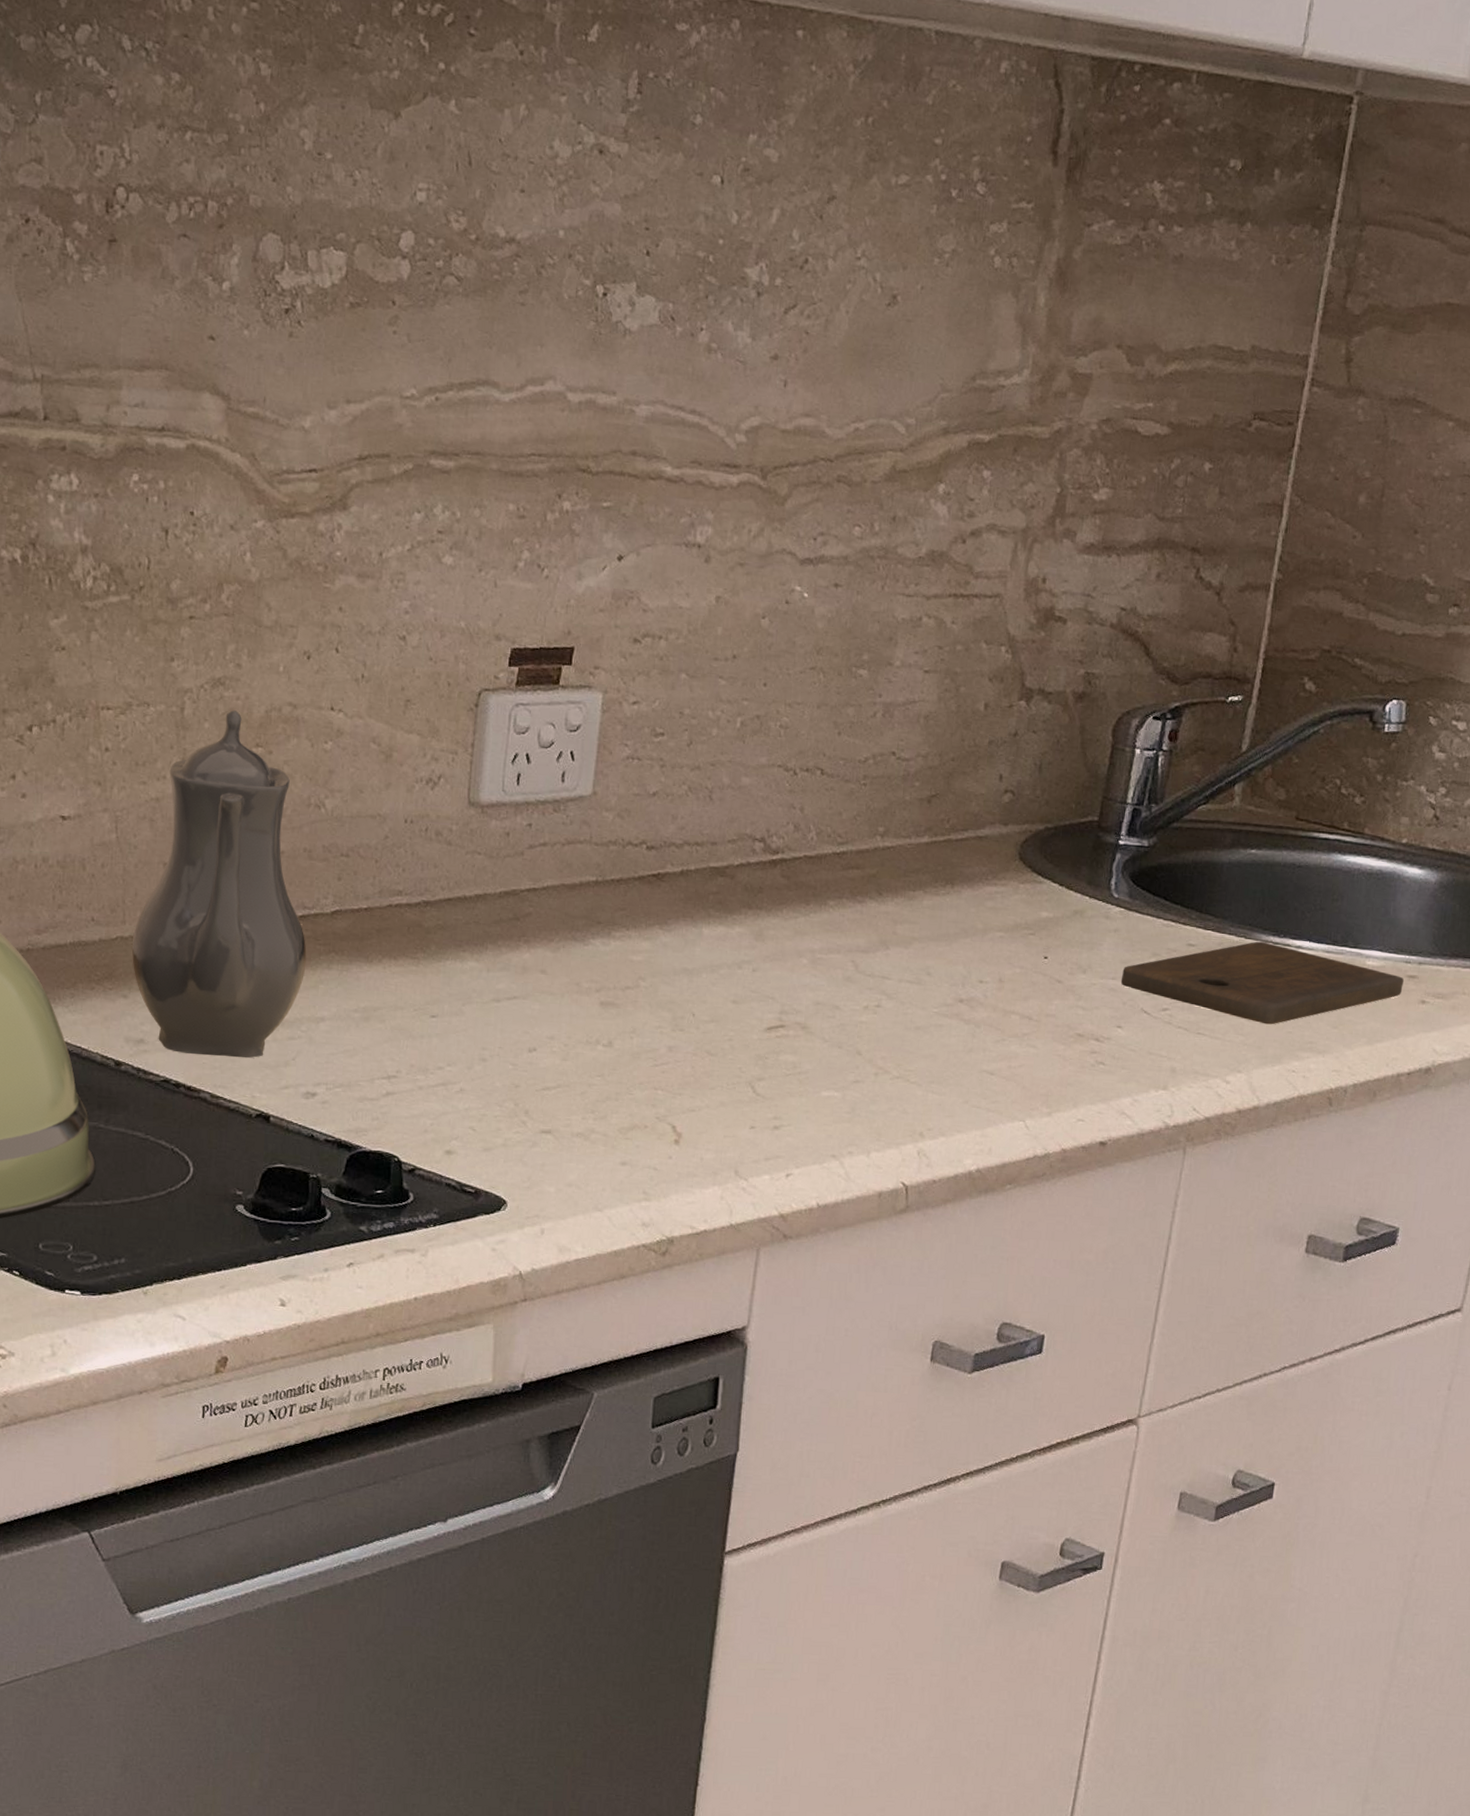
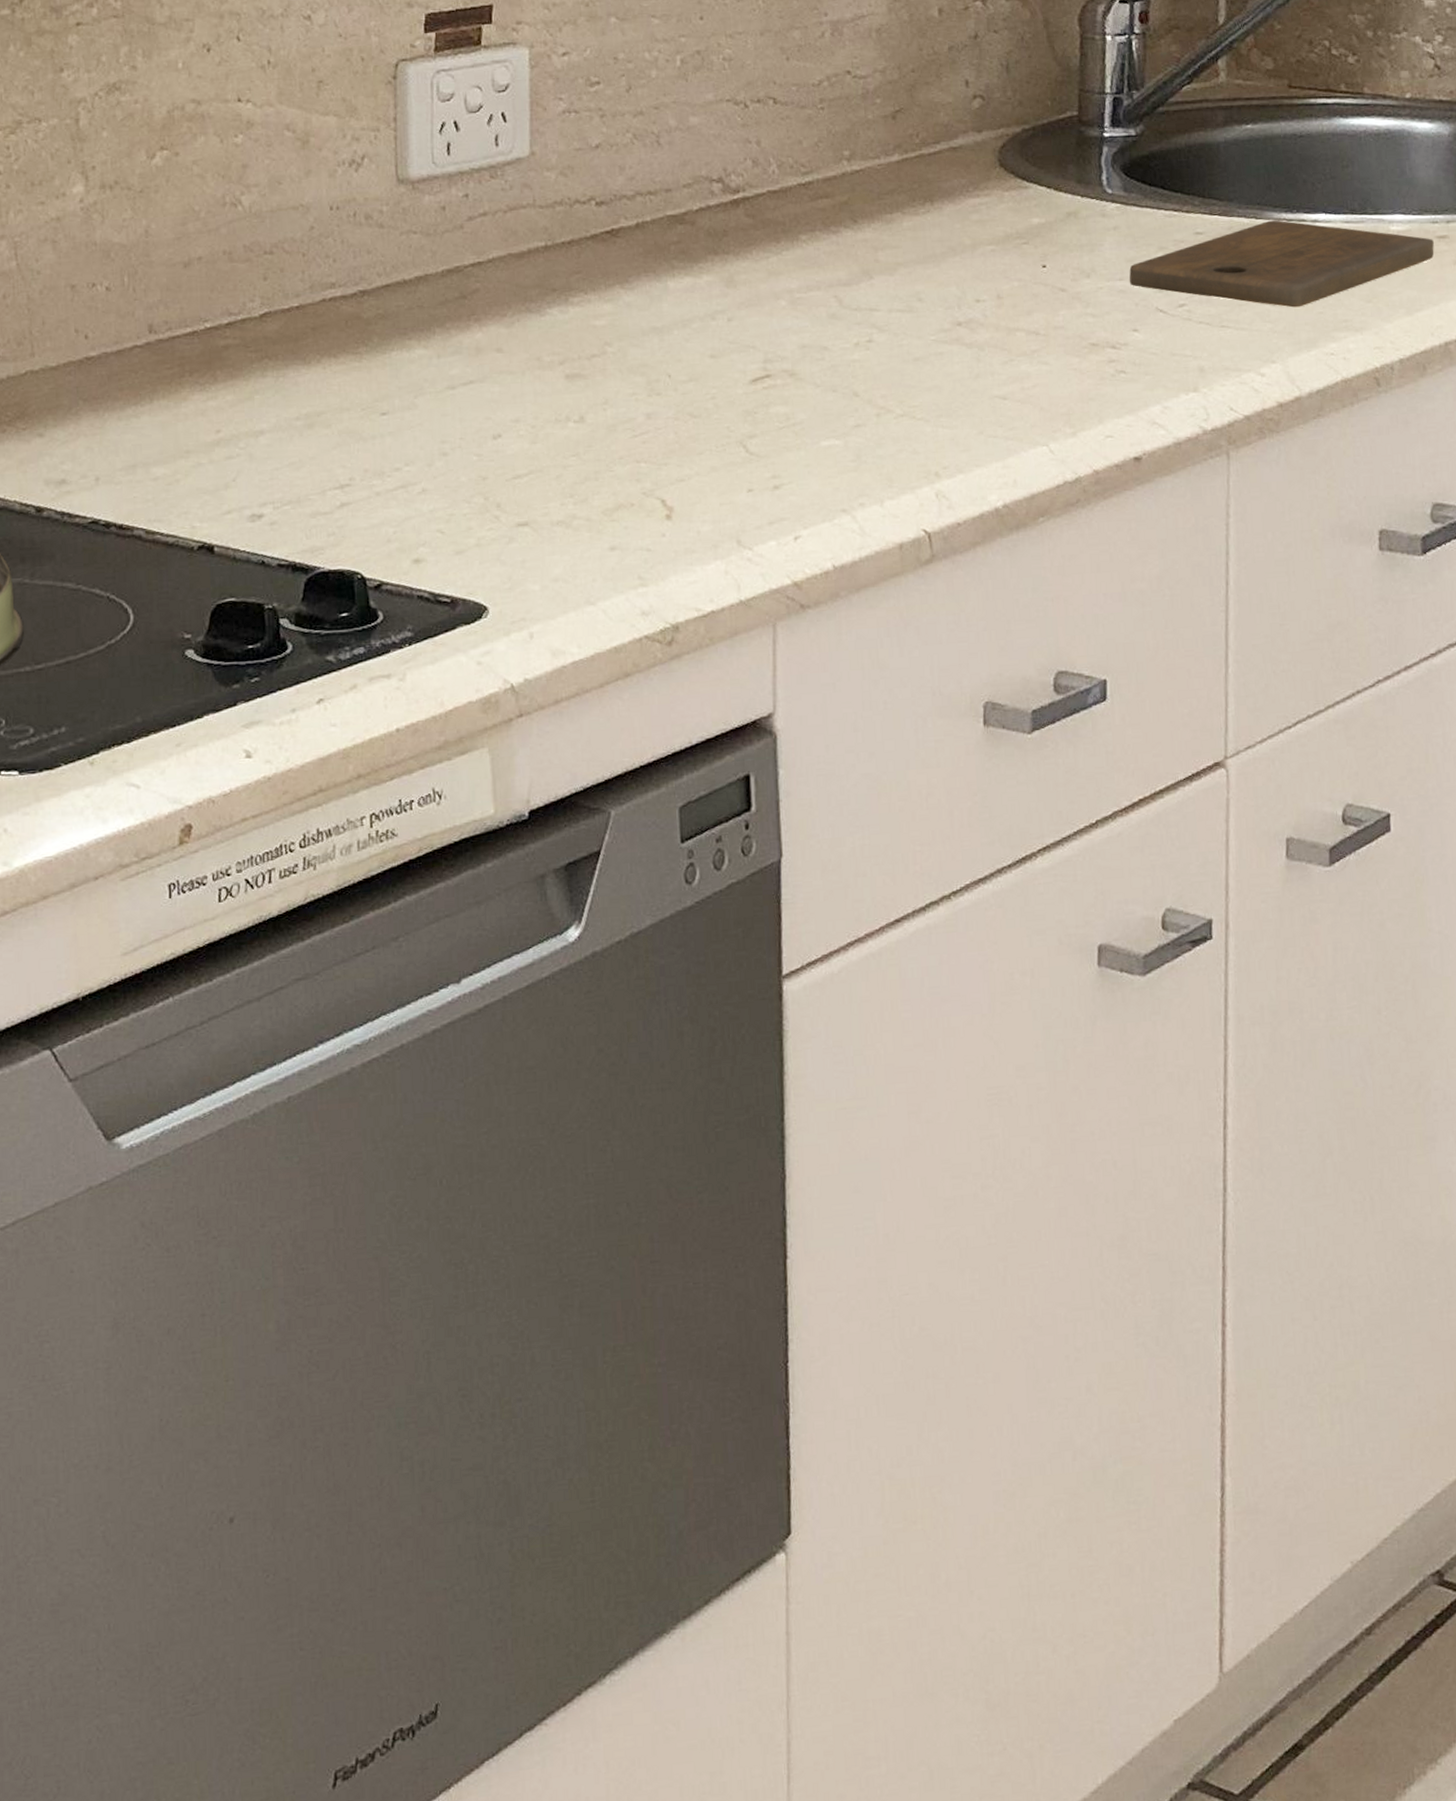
teapot: present [132,710,307,1059] -> none [44,115,238,490]

